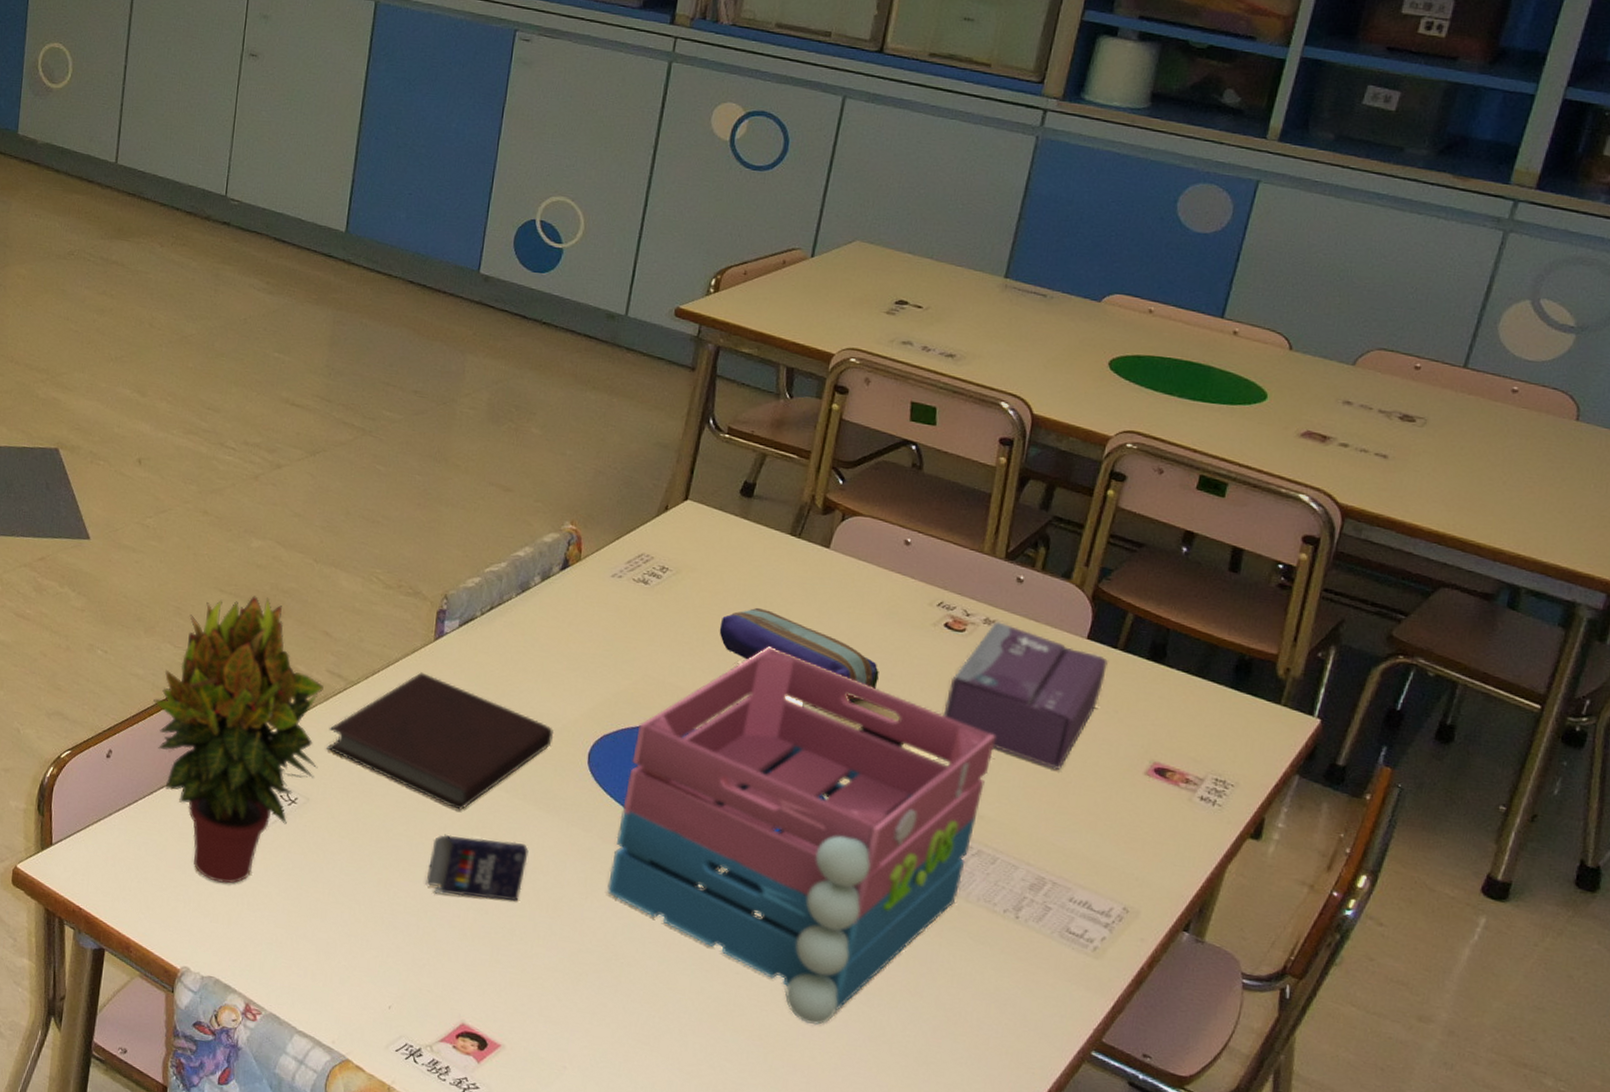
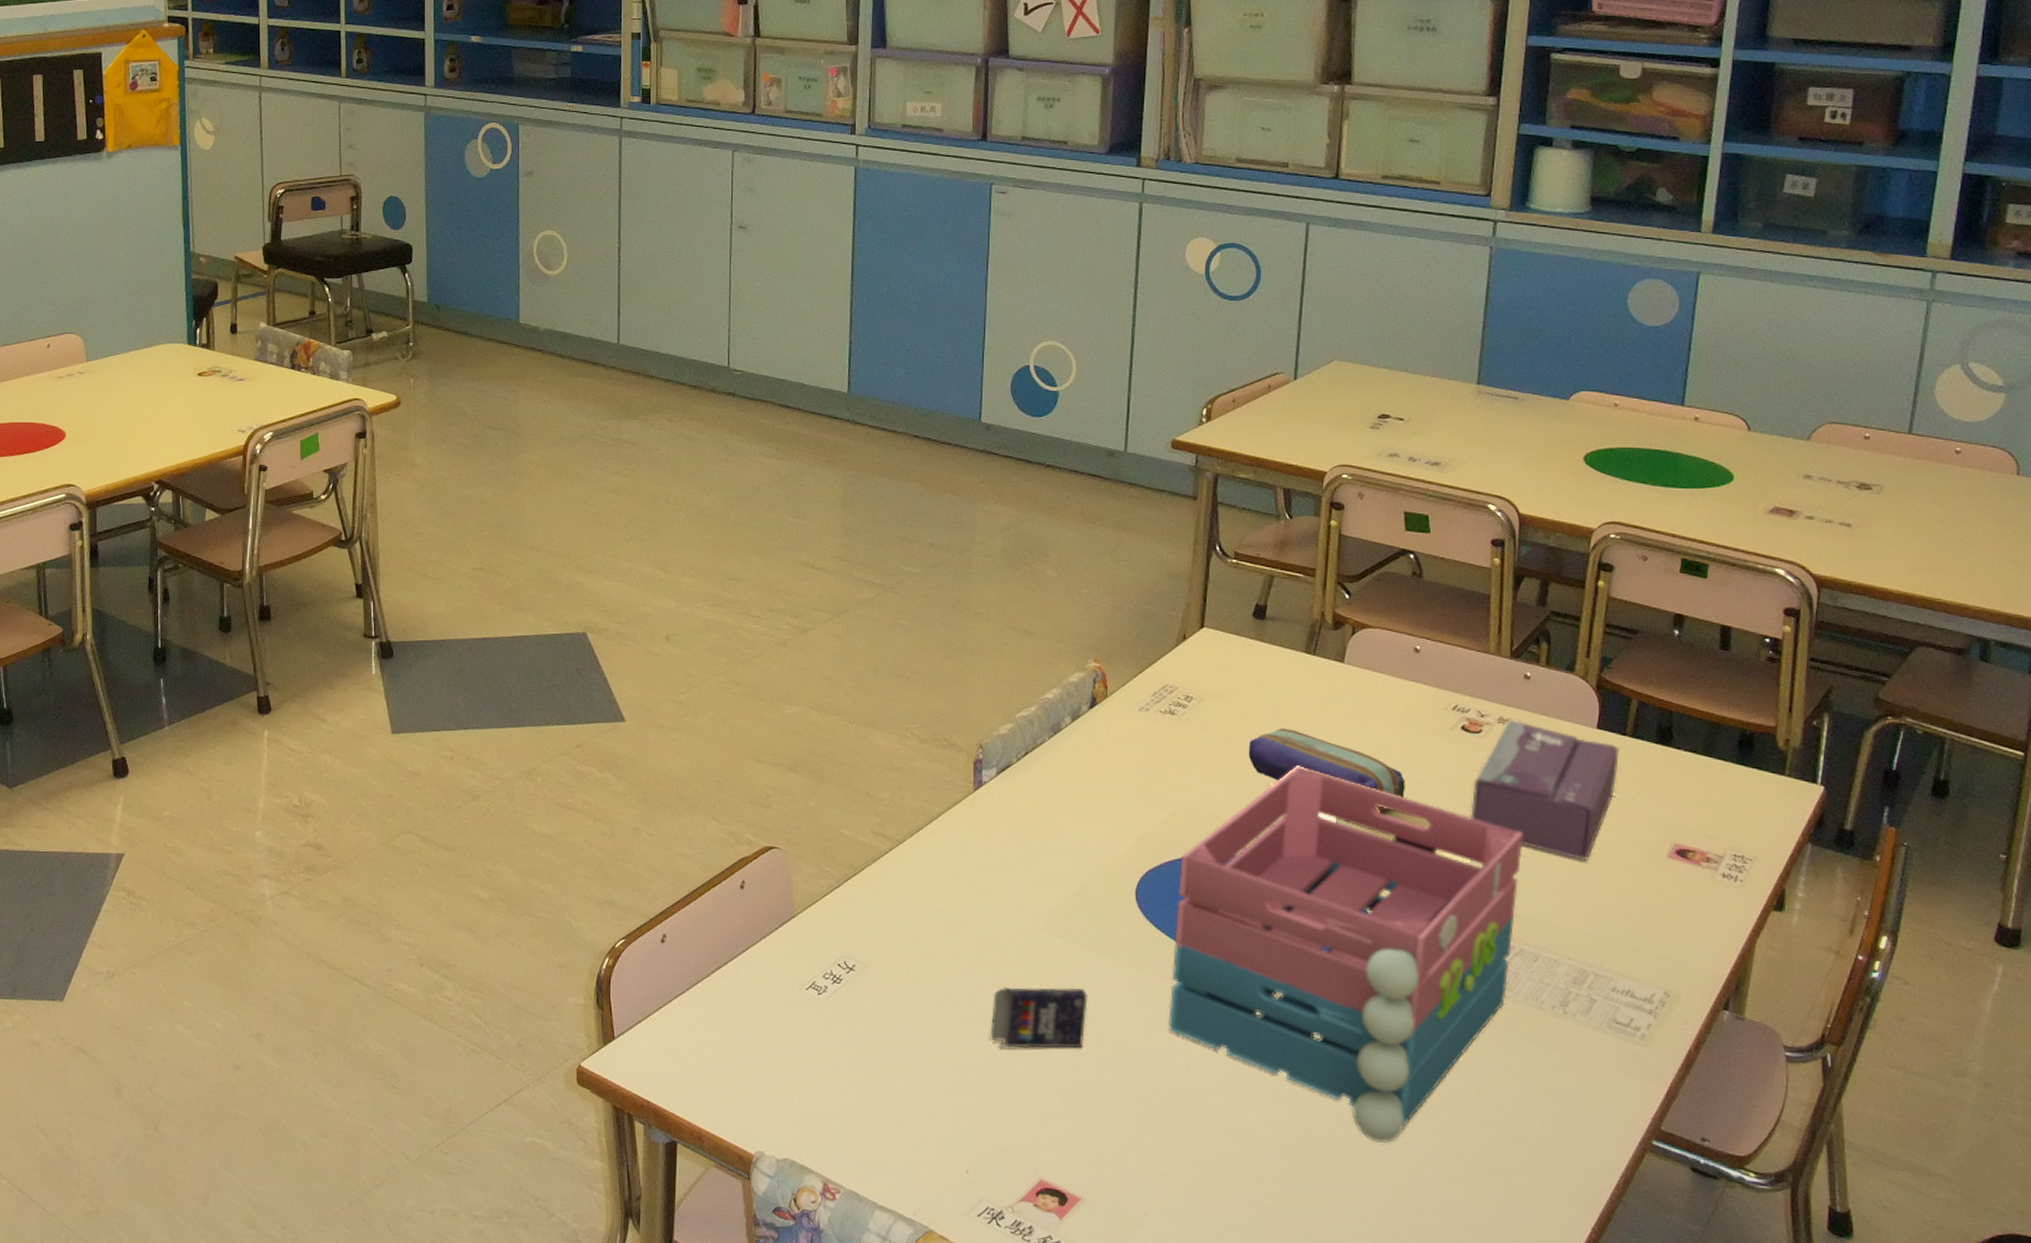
potted plant: present [153,596,324,884] -> none [703,763,872,1060]
notebook: present [327,672,554,810] -> none [879,824,1100,961]

